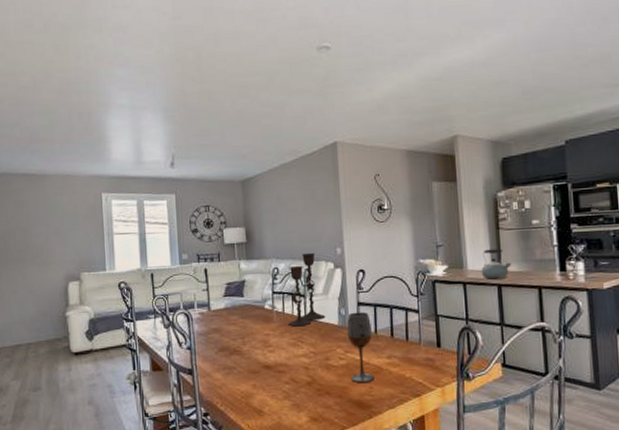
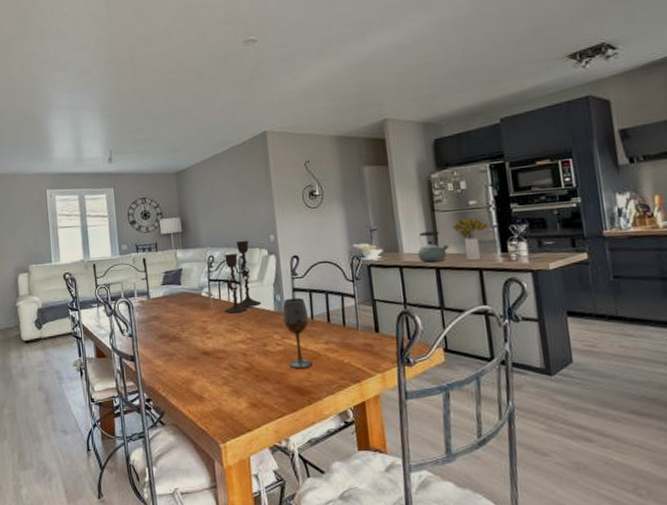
flower bouquet: none [514,236,552,279] -> present [451,217,491,261]

